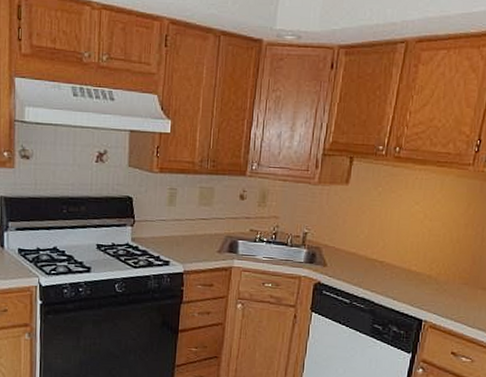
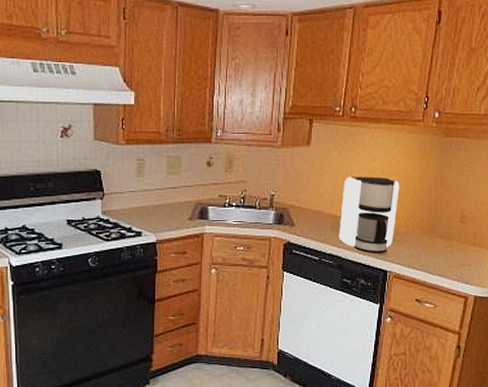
coffee maker: none [372,219,443,301] -> present [339,177,400,253]

